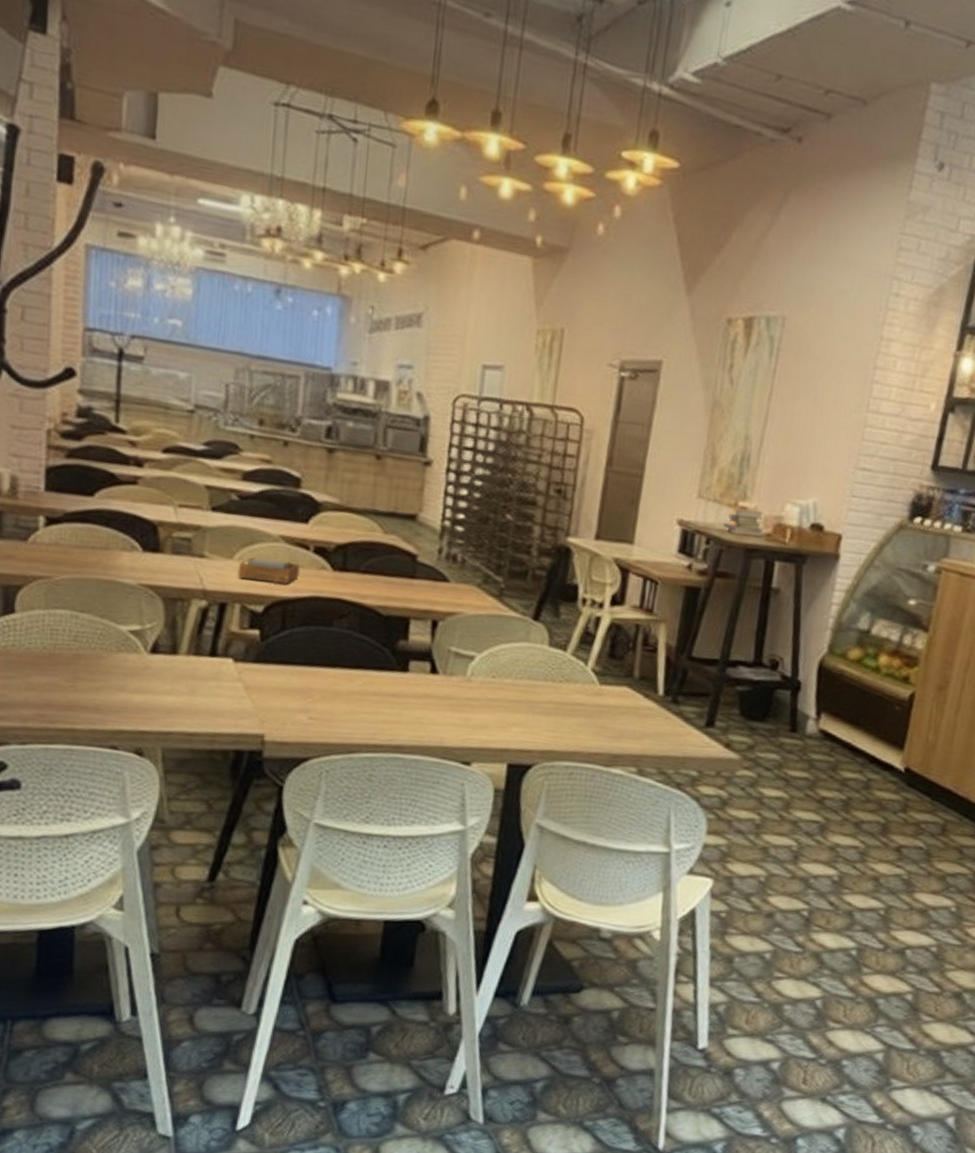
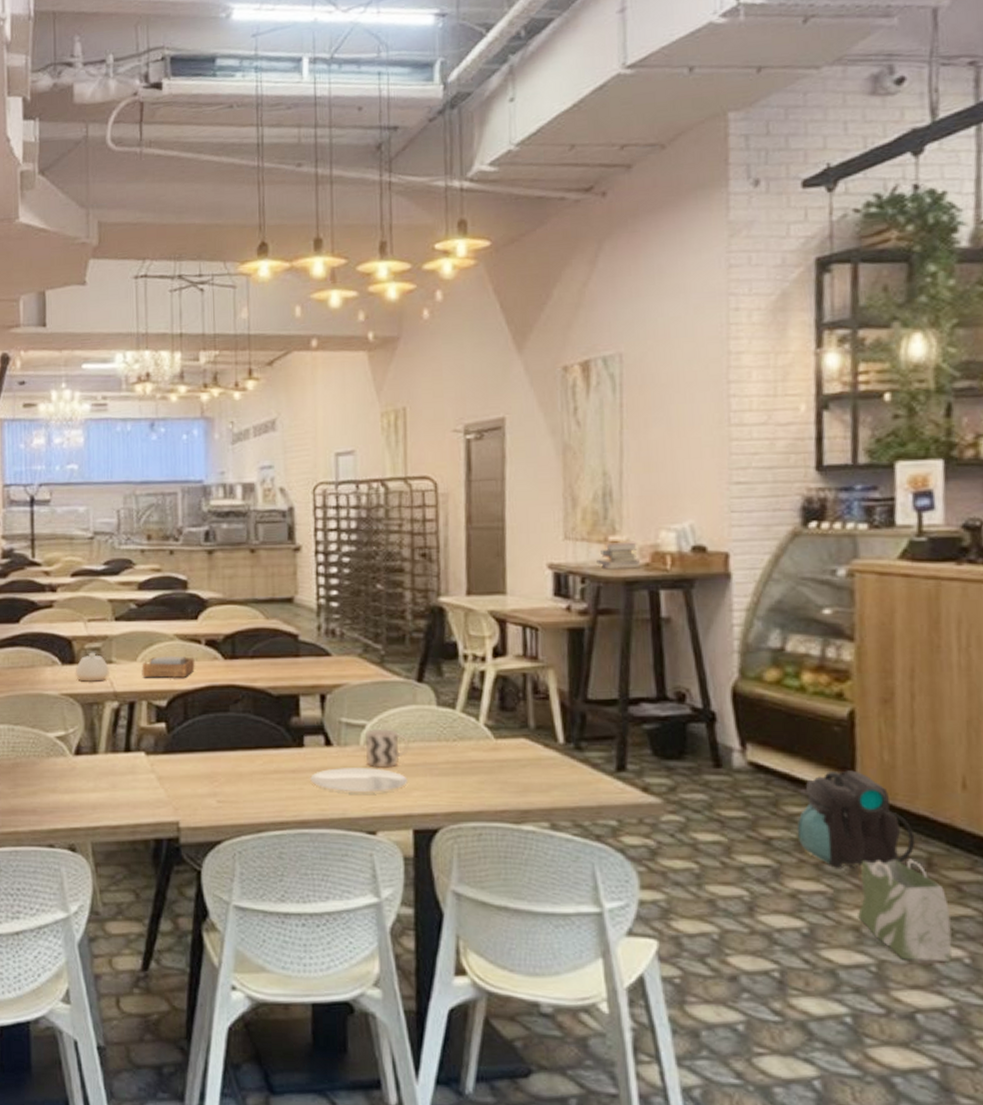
sugar bowl: none [158,542,200,576] -> present [75,652,109,682]
plate: none [410,696,509,726] -> present [310,768,408,794]
cup: none [469,660,516,702] -> present [365,728,409,768]
backpack: none [846,745,938,828] -> present [797,770,916,868]
grocery bag: none [878,823,951,909] -> present [856,859,953,962]

